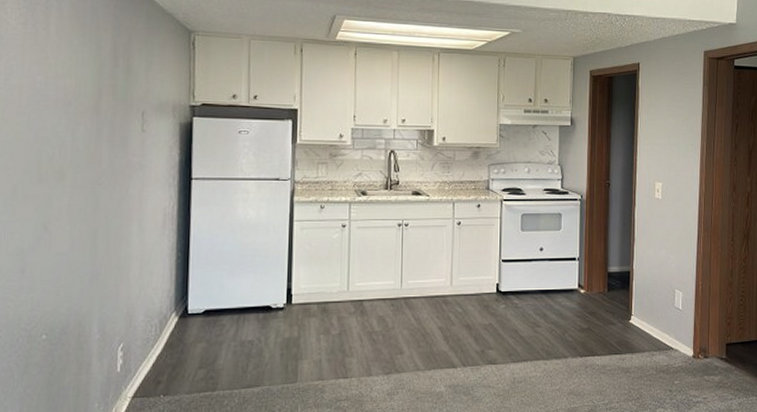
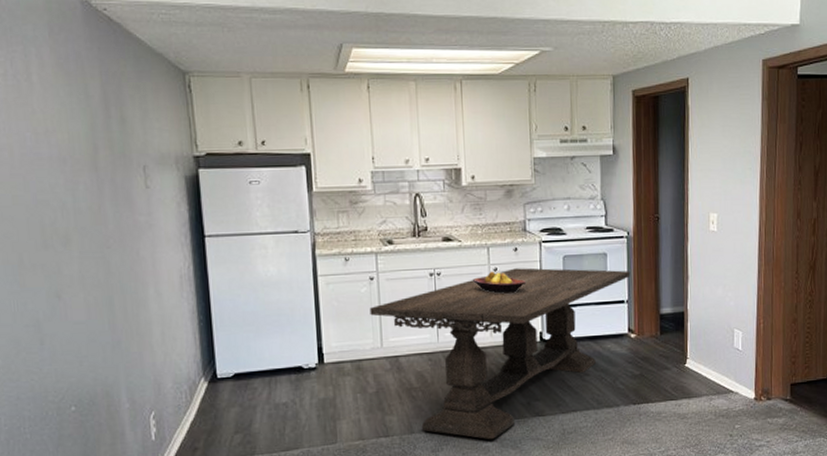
dining table: none [339,223,582,385] -> present [369,268,631,439]
fruit bowl: none [438,224,487,246] -> present [473,271,527,294]

